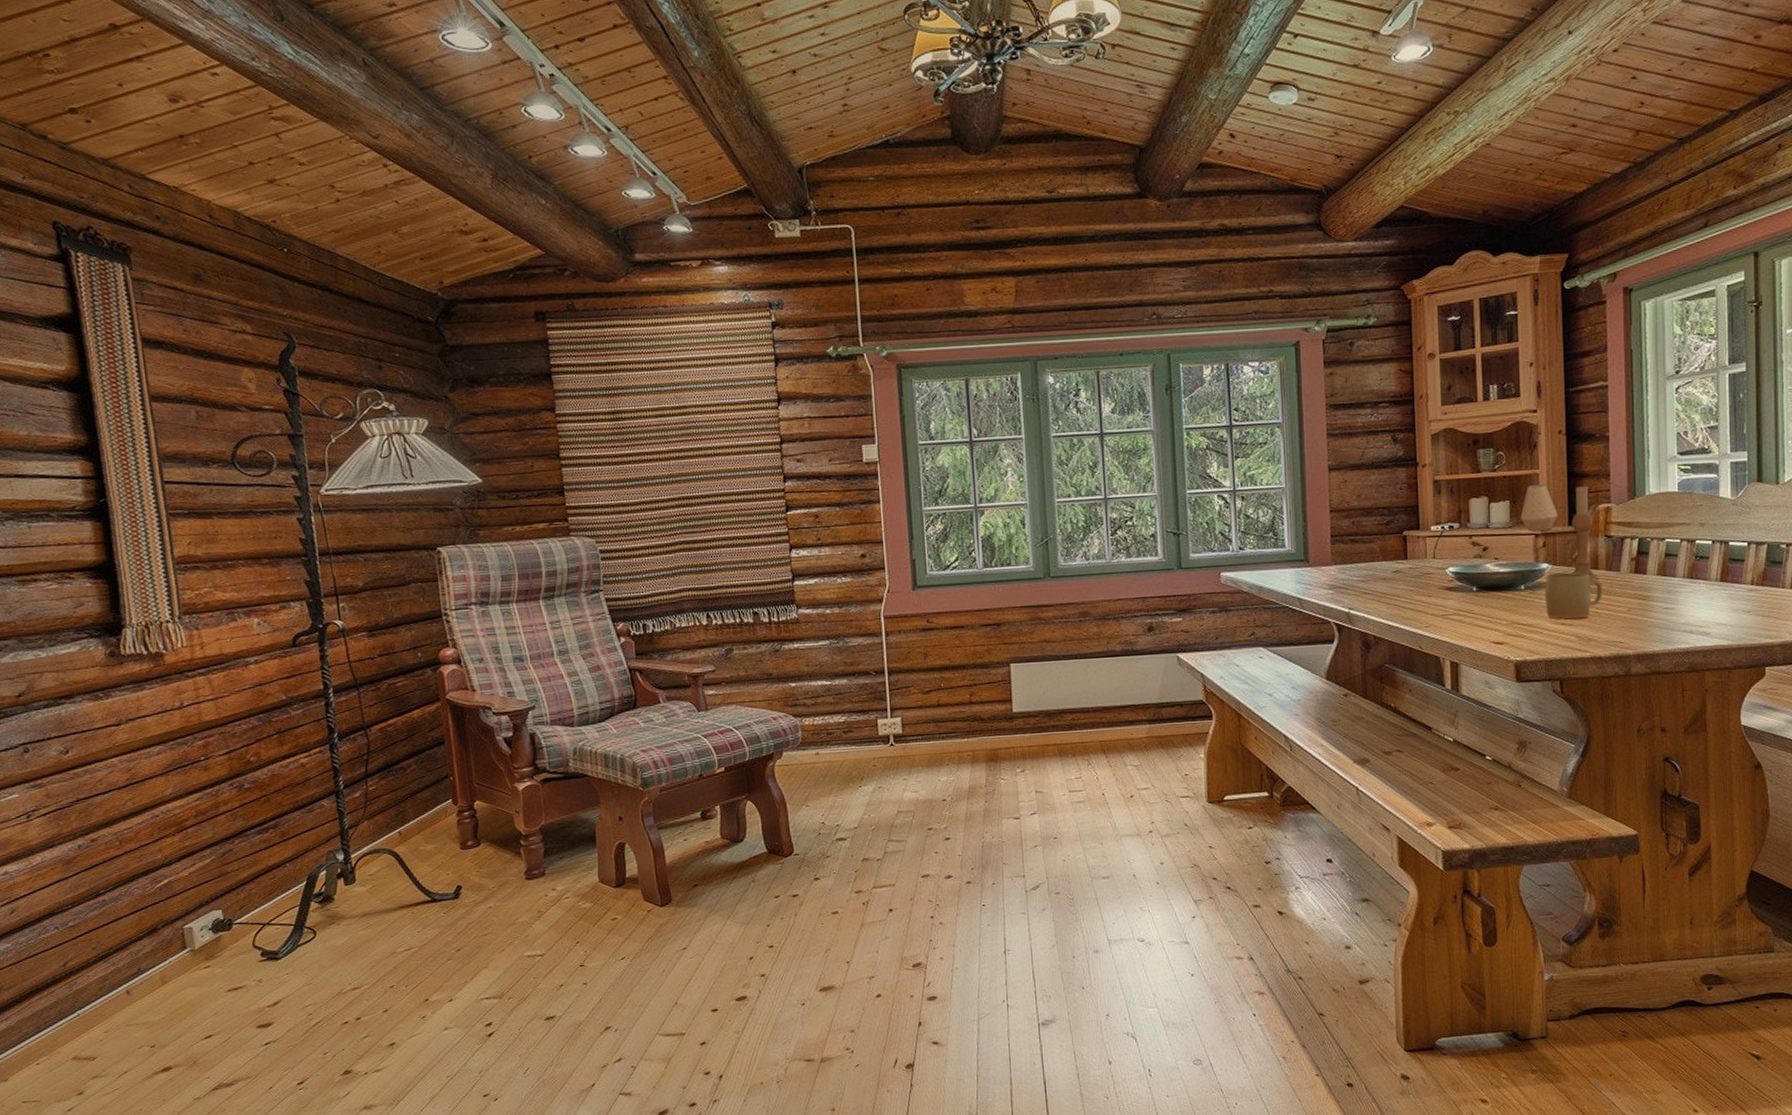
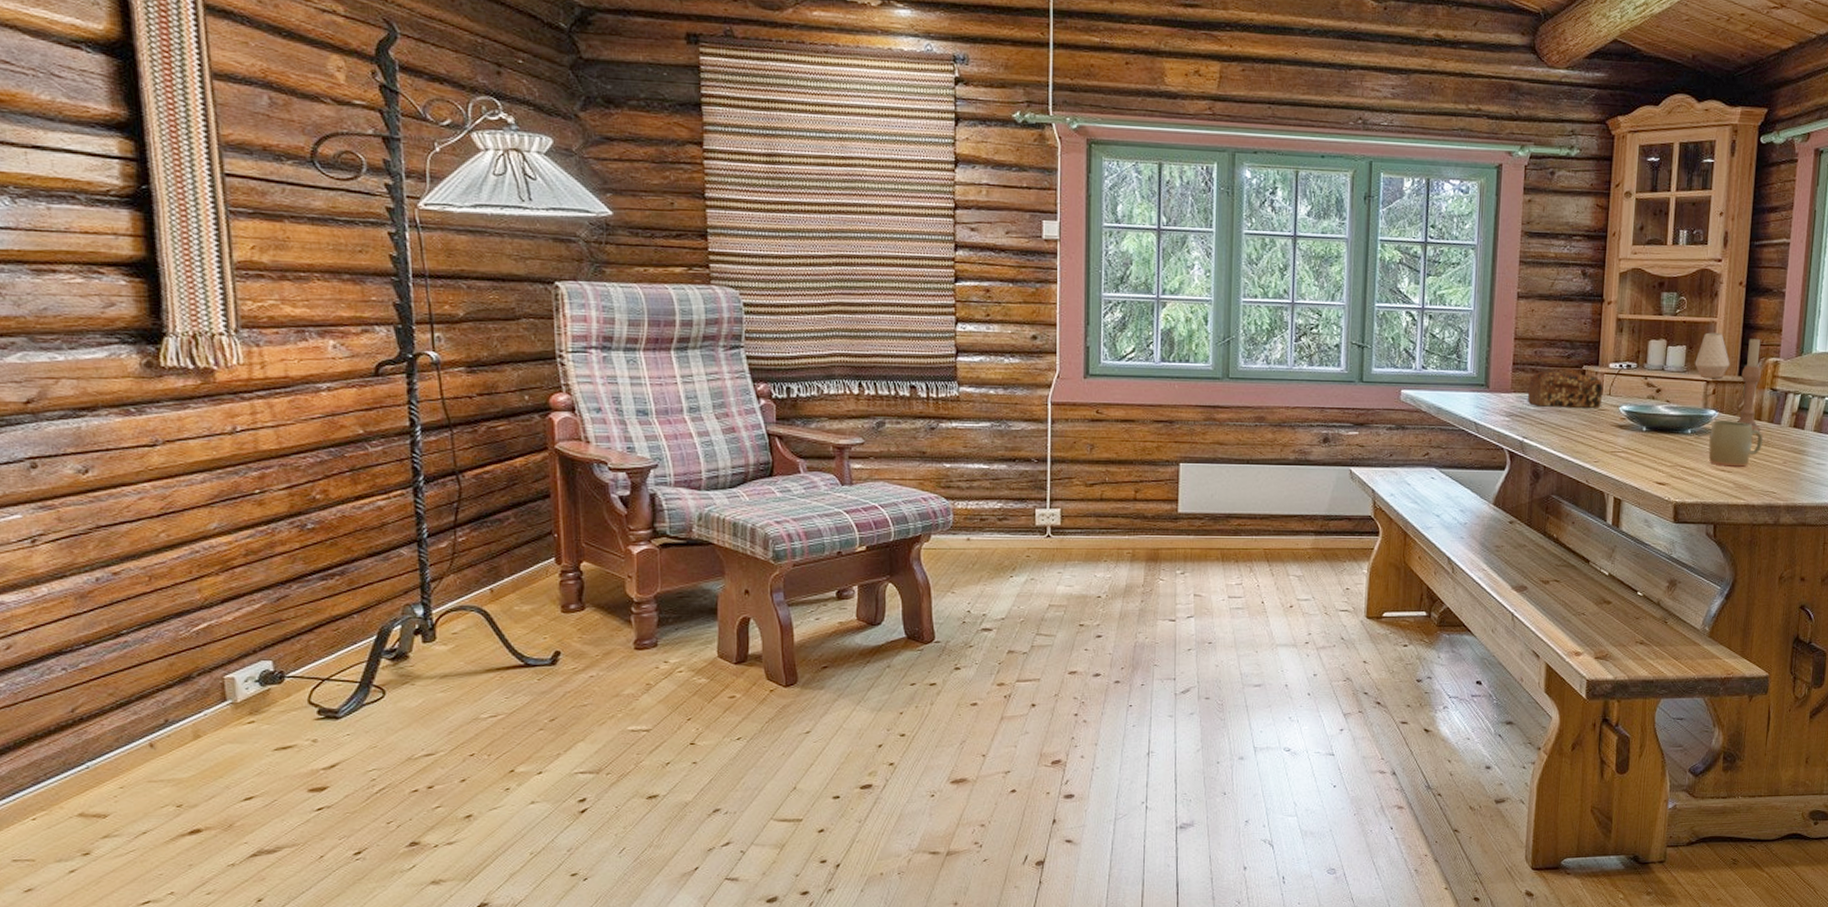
bread loaf: none [1348,539,1427,578] -> present [1527,371,1604,409]

